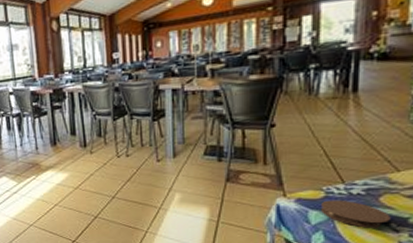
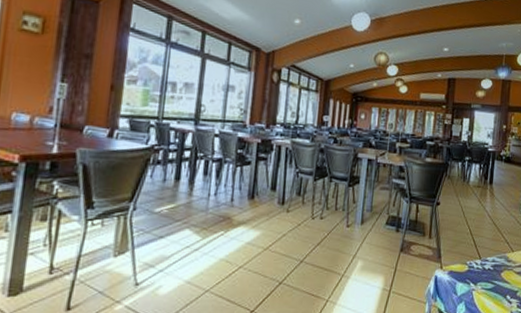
coaster: present [321,199,391,228] -> none [465,273,507,300]

